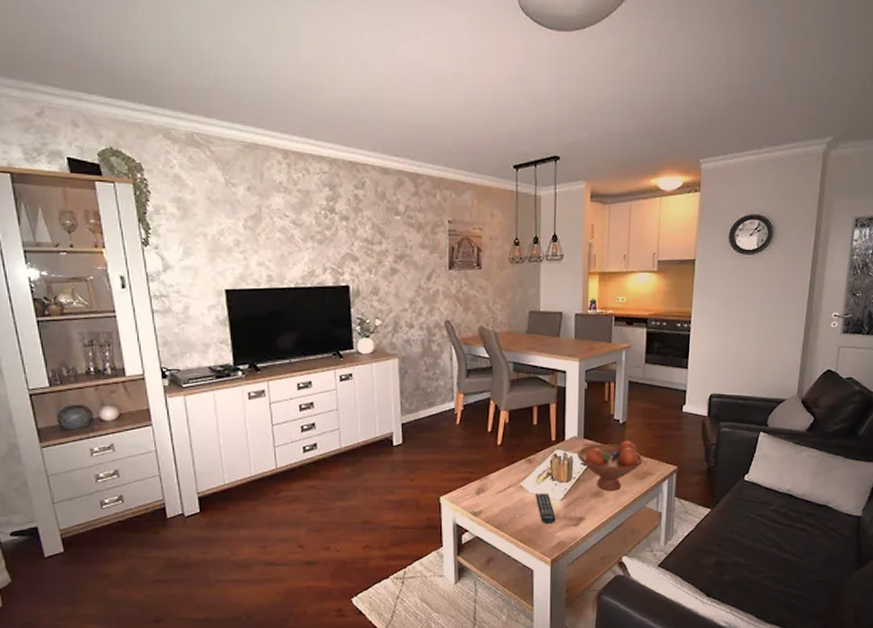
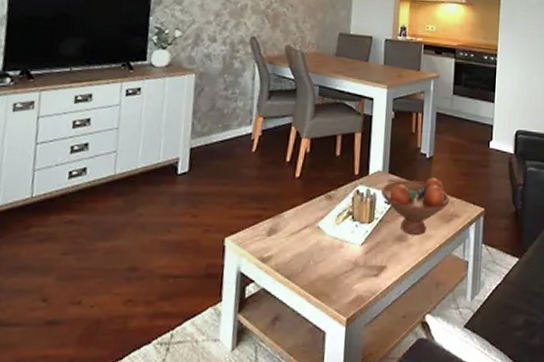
remote control: present [536,494,556,523] -> none [334,236,355,273]

